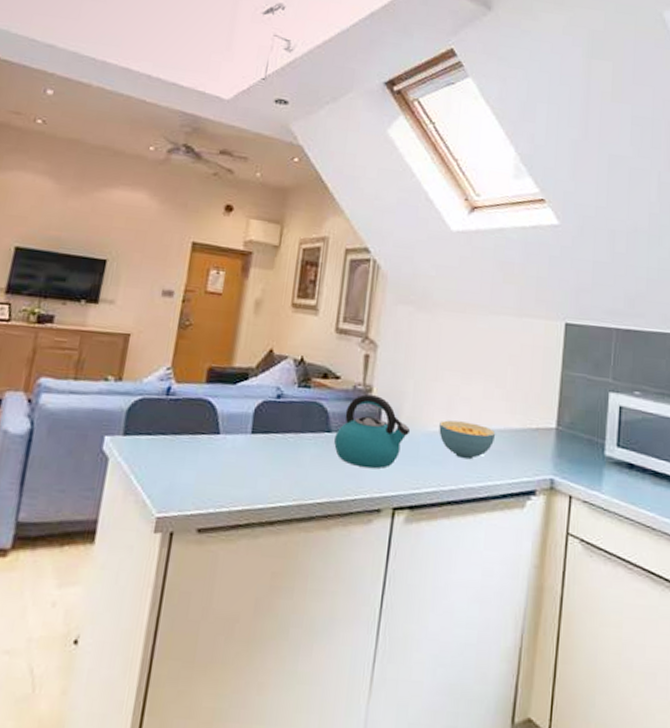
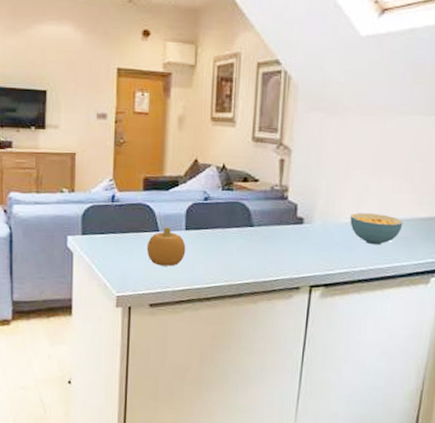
fruit: none [201,427,251,479] -> present [146,226,186,266]
kettle: present [334,394,411,469] -> none [257,194,324,255]

